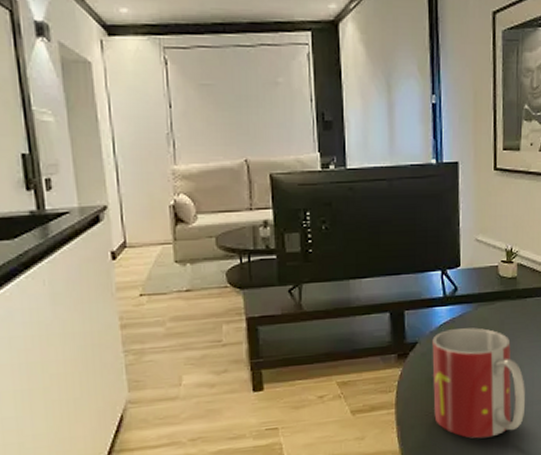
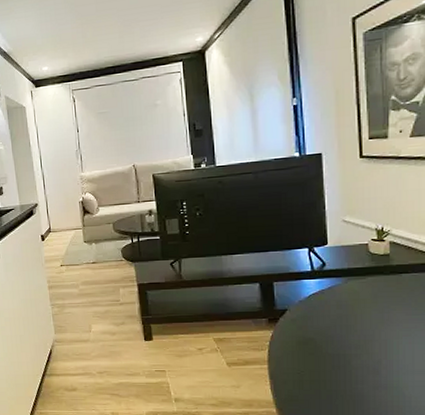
mug: present [432,327,526,439] -> none [302,299,406,400]

